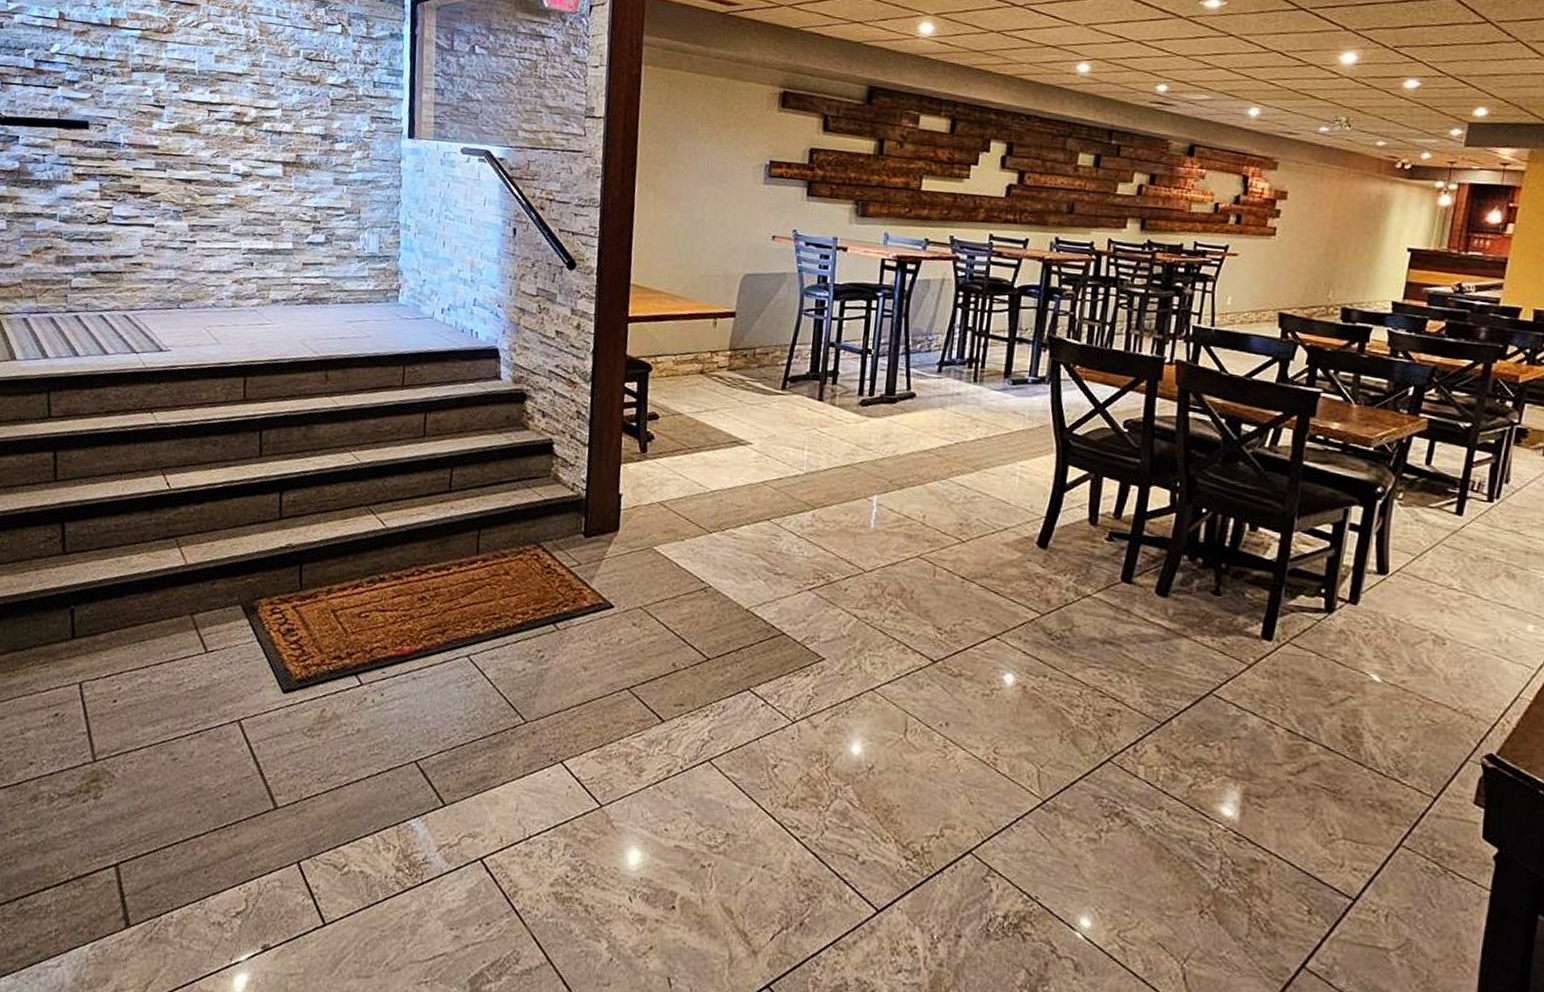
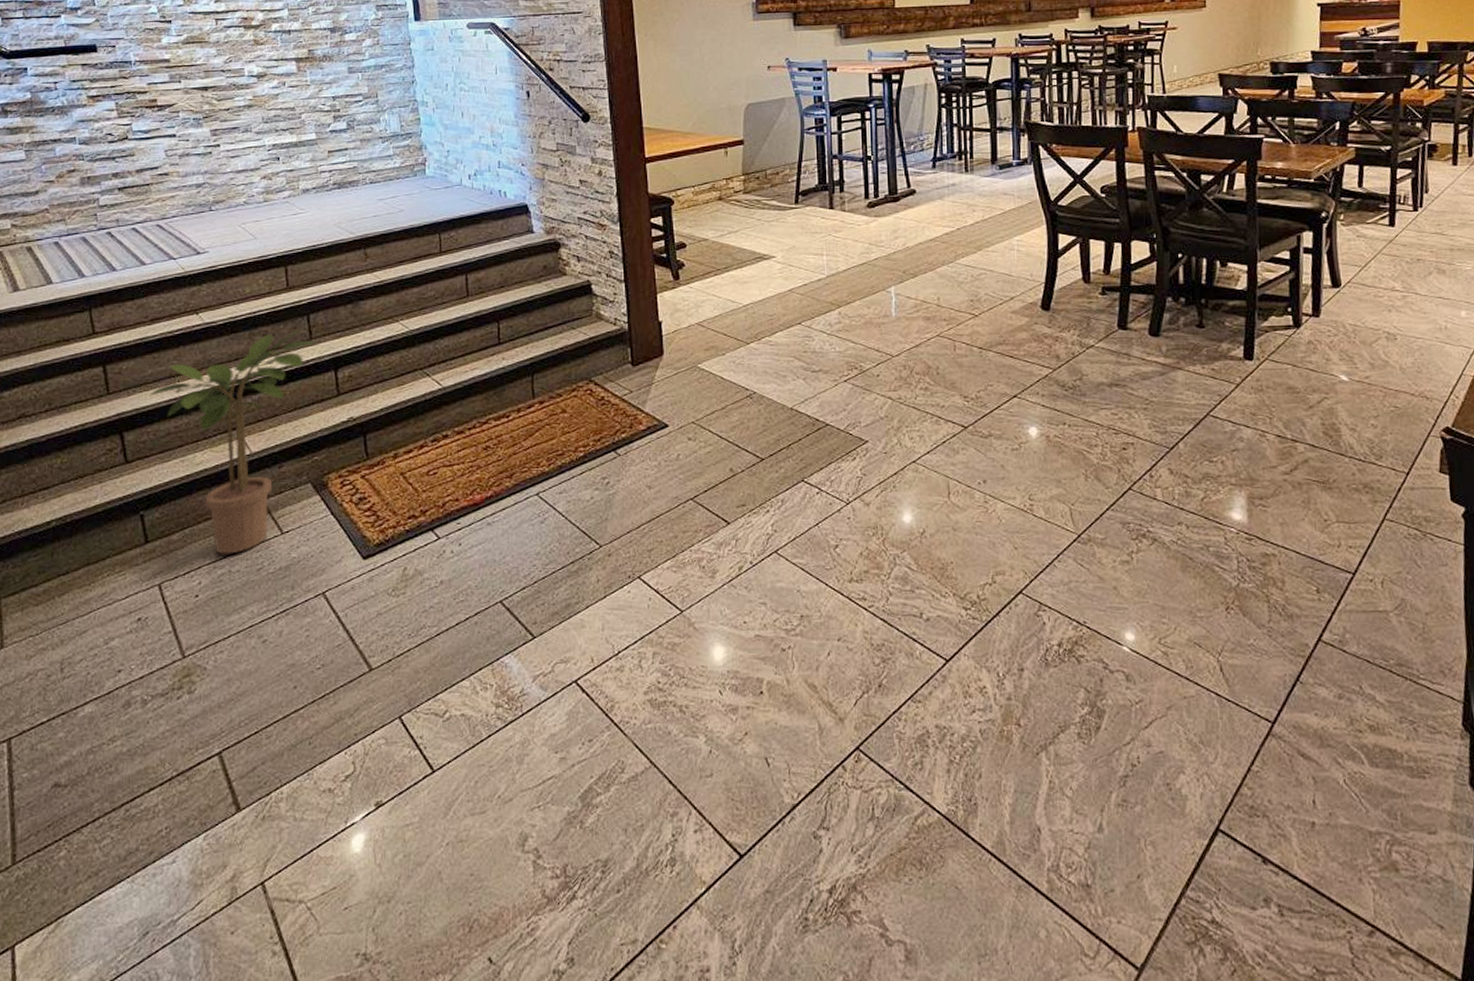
potted plant: none [95,443,268,665] -> present [150,328,319,554]

